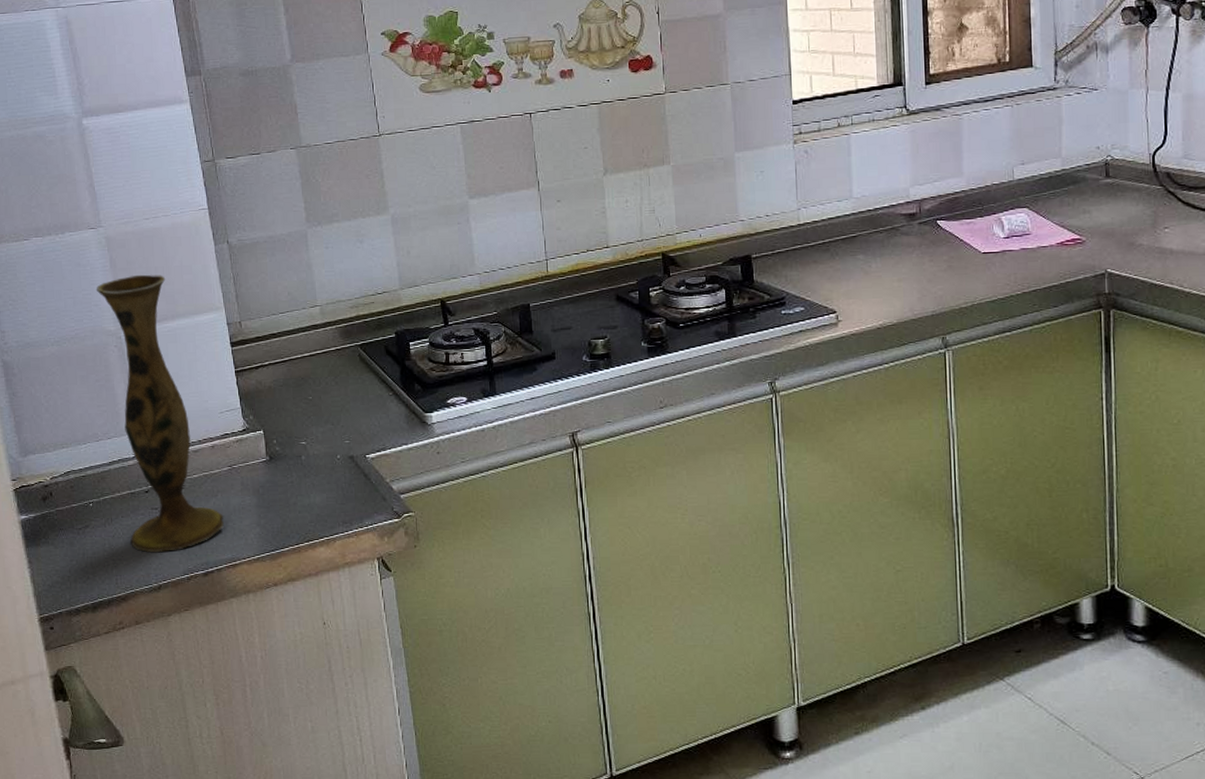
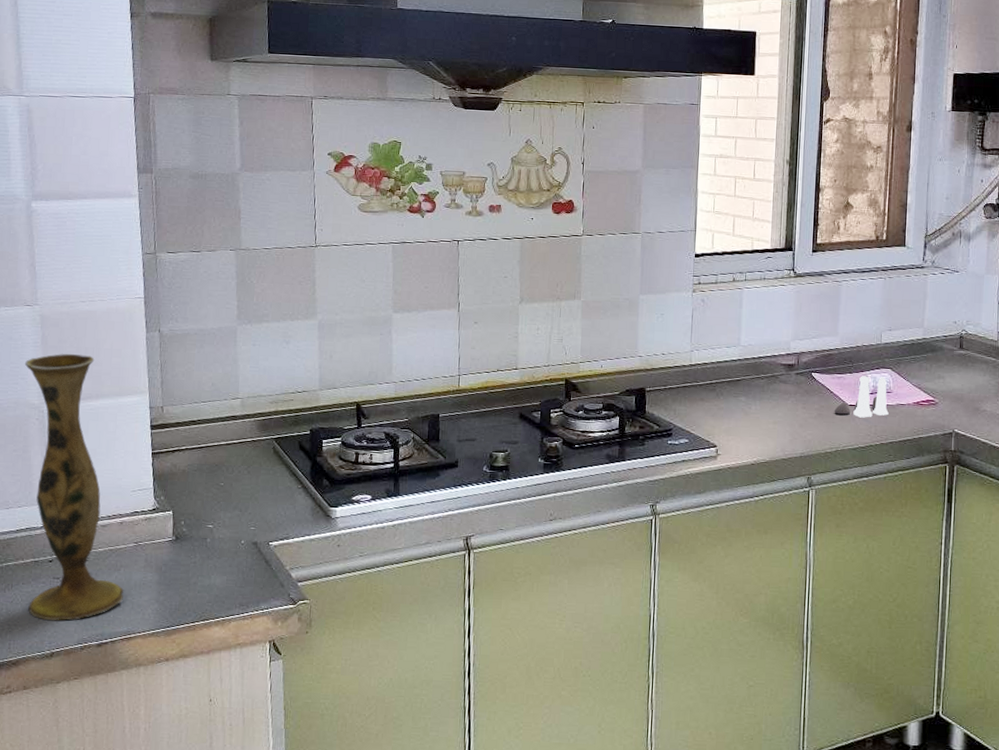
salt and pepper shaker set: none [966,217,1029,266] -> present [834,376,889,418]

